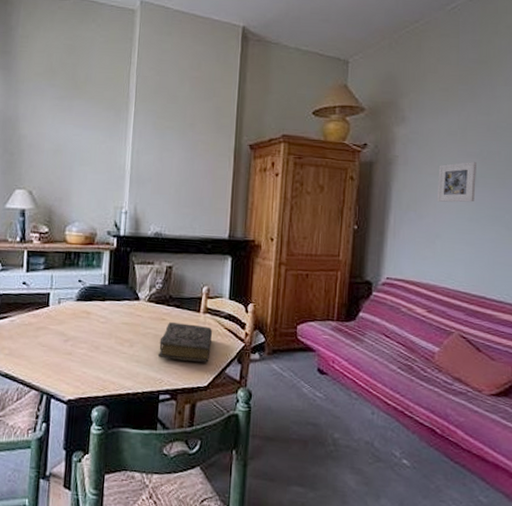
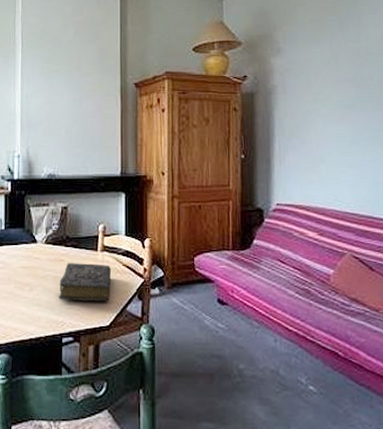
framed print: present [436,161,476,203] -> none [316,86,353,127]

